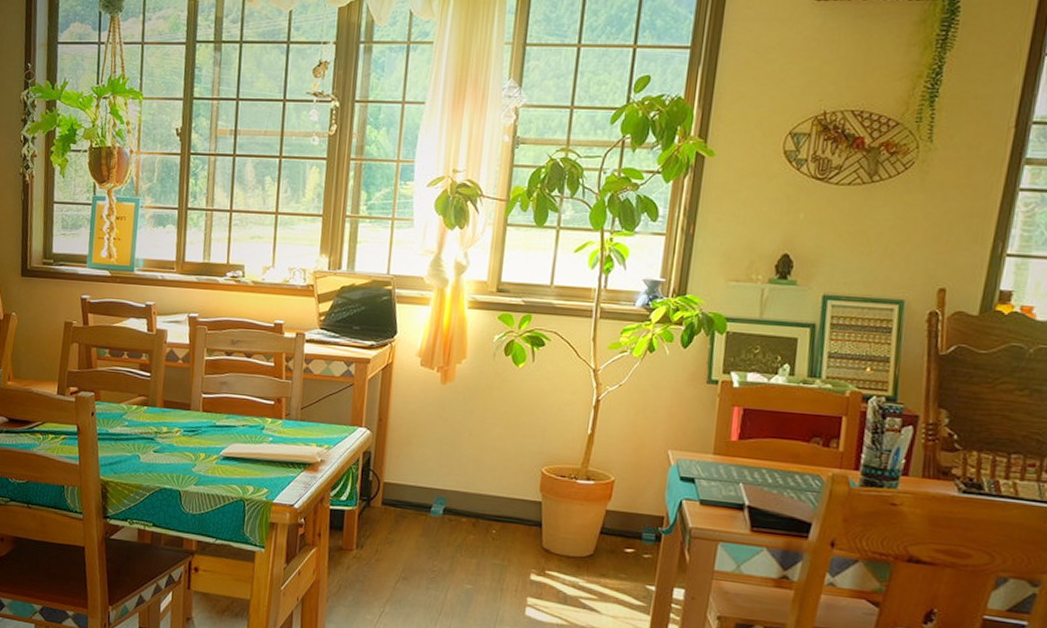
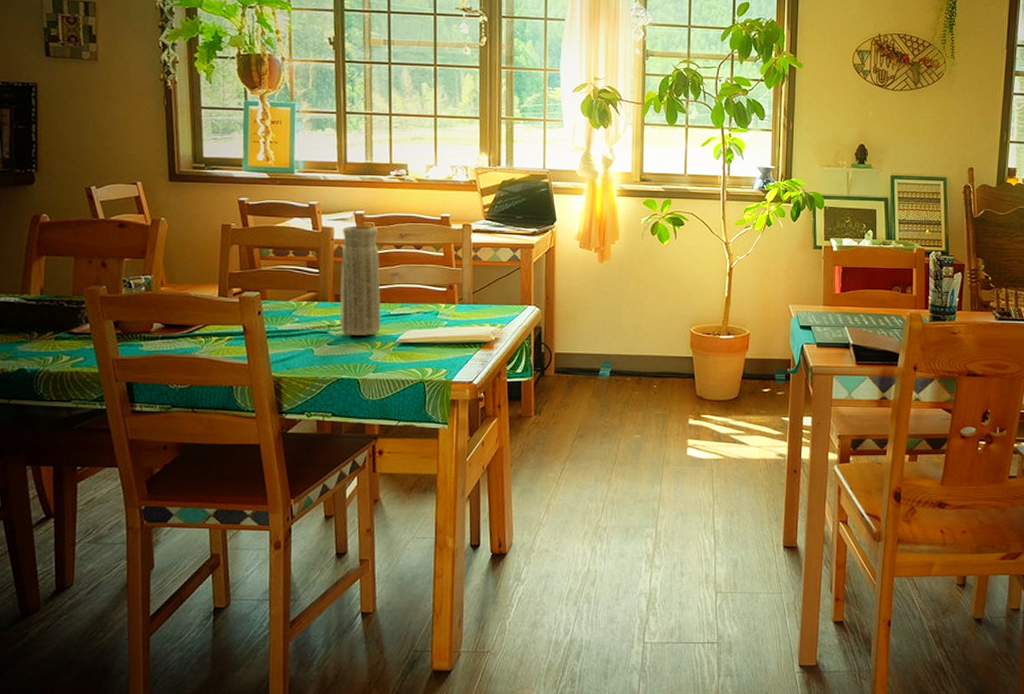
vase: none [166,329,211,446] -> present [339,225,381,336]

